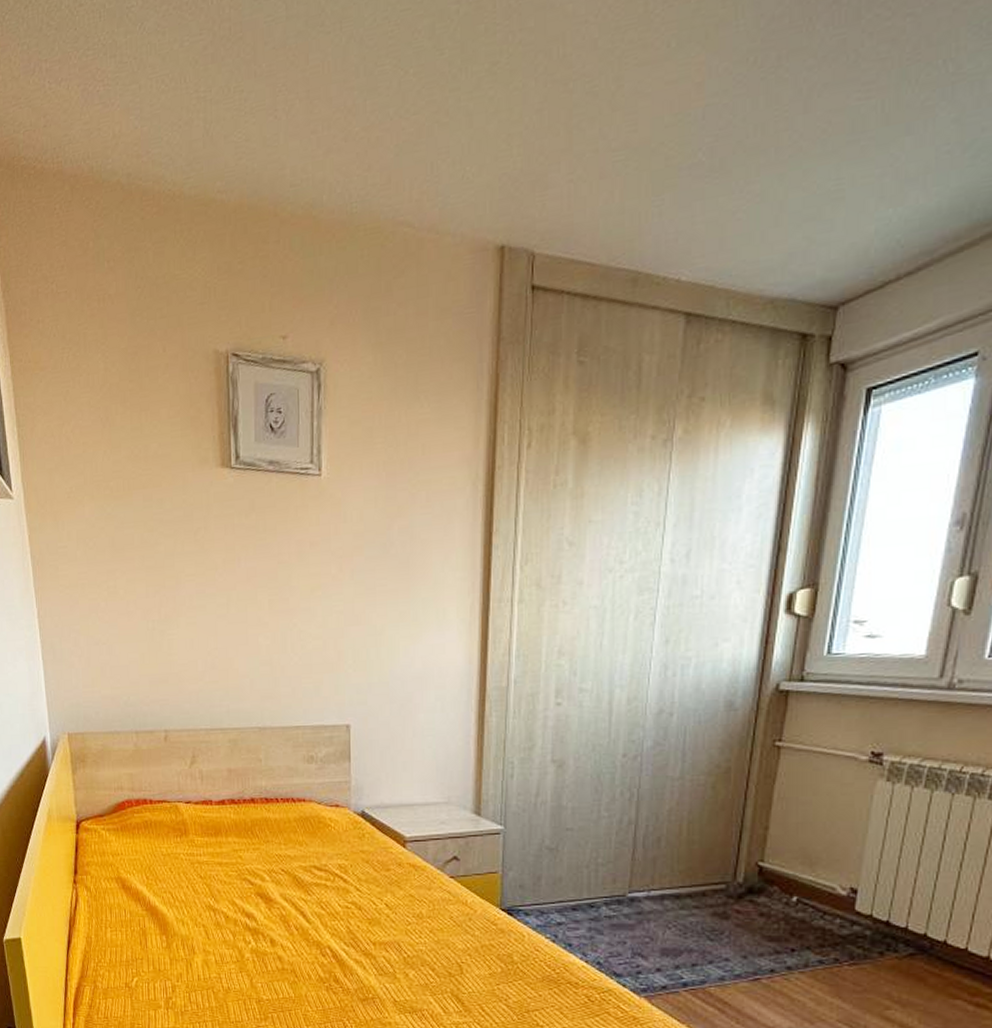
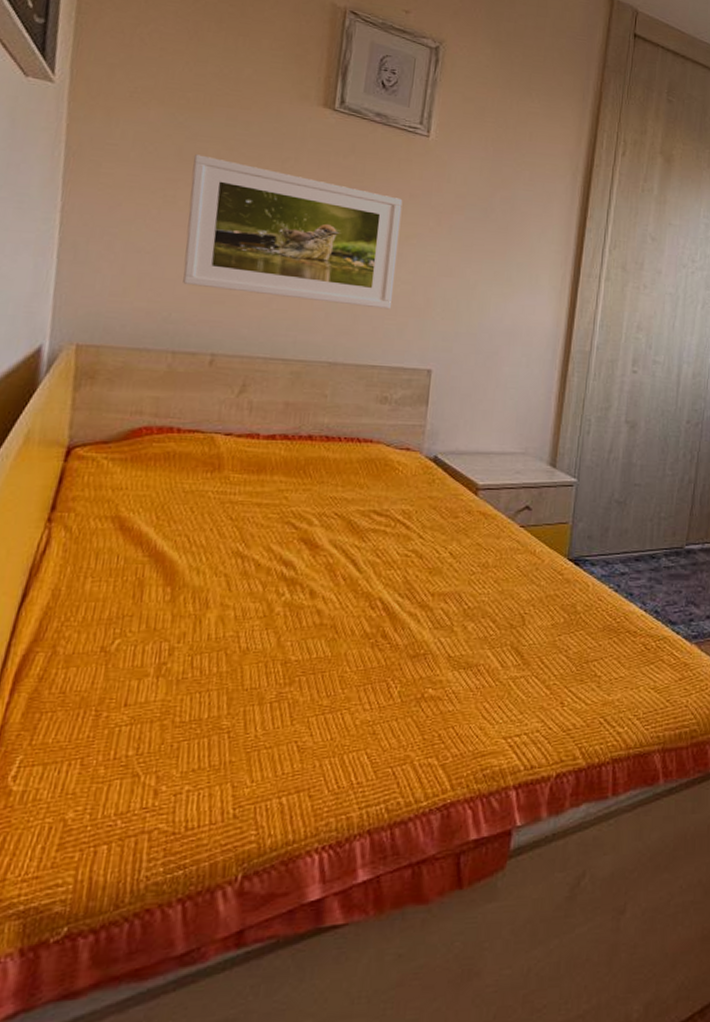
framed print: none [125,541,306,669] -> present [183,154,403,310]

